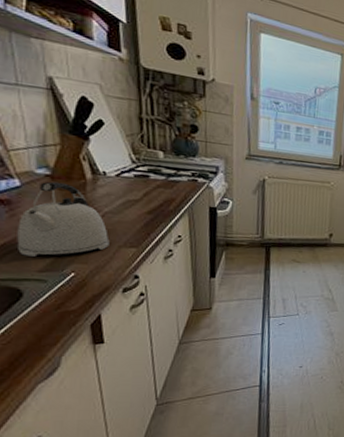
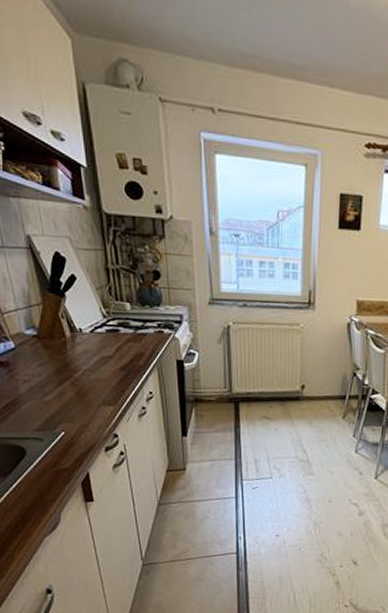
kettle: present [16,181,110,257] -> none [16,341,90,416]

